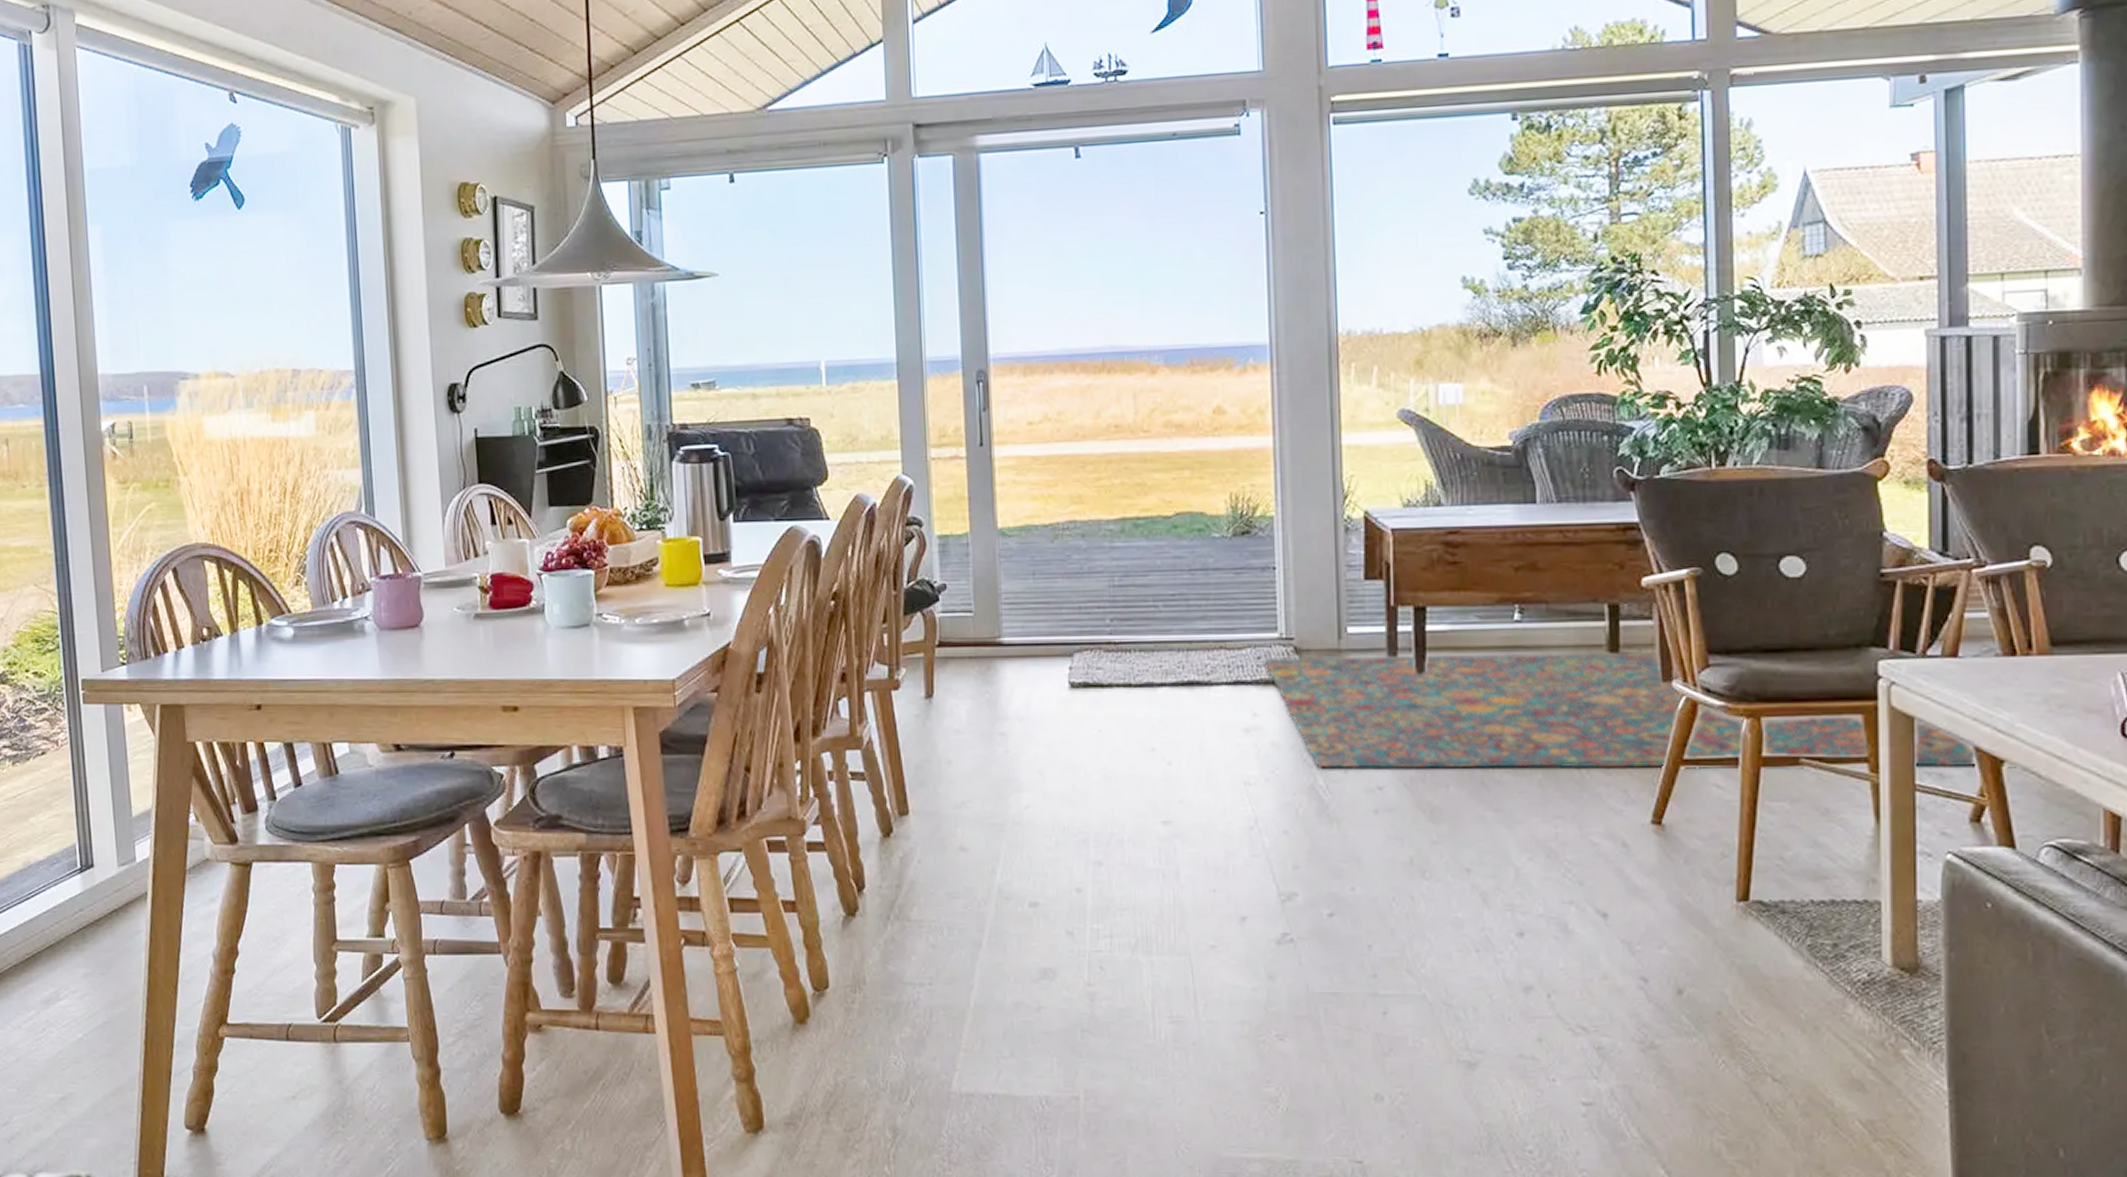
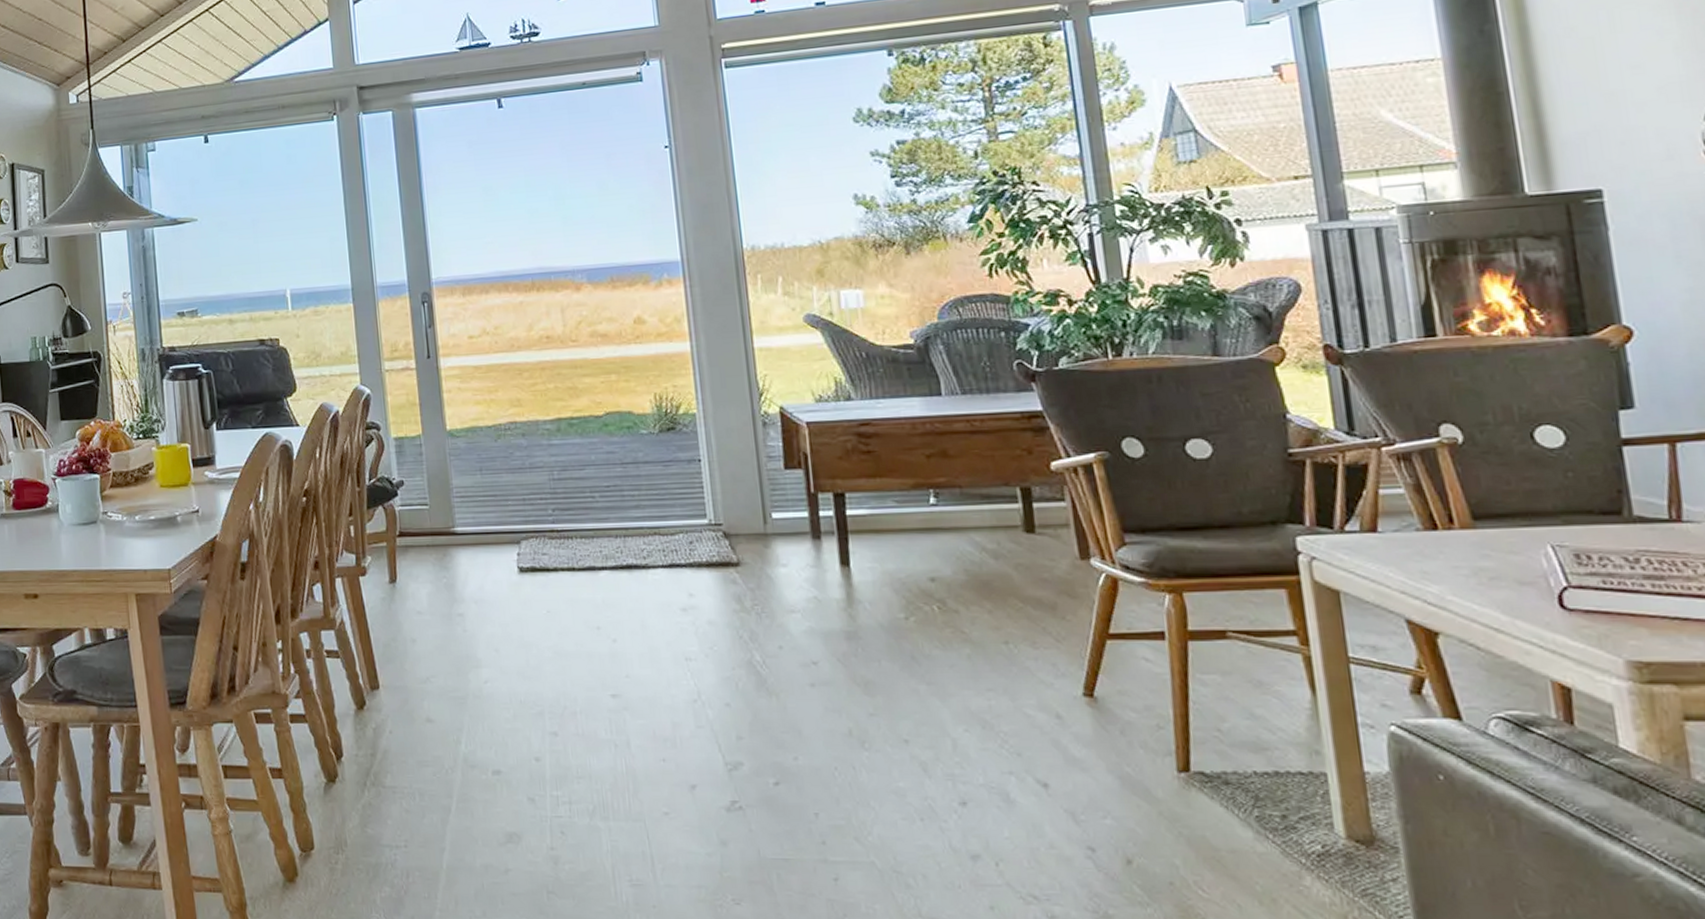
rug: present [1264,652,1977,769] -> none [696,532,1409,645]

